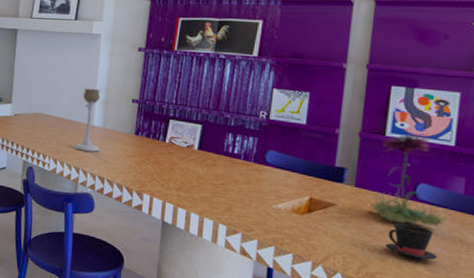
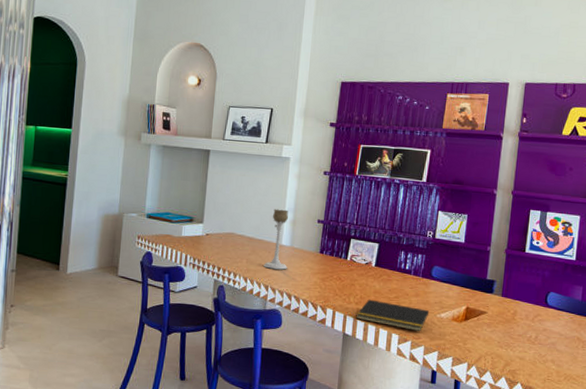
notepad: none [176,185,264,224] -> present [356,299,430,332]
flower: present [367,133,449,228] -> none [511,250,570,329]
teacup: present [386,223,437,260] -> none [524,326,562,357]

